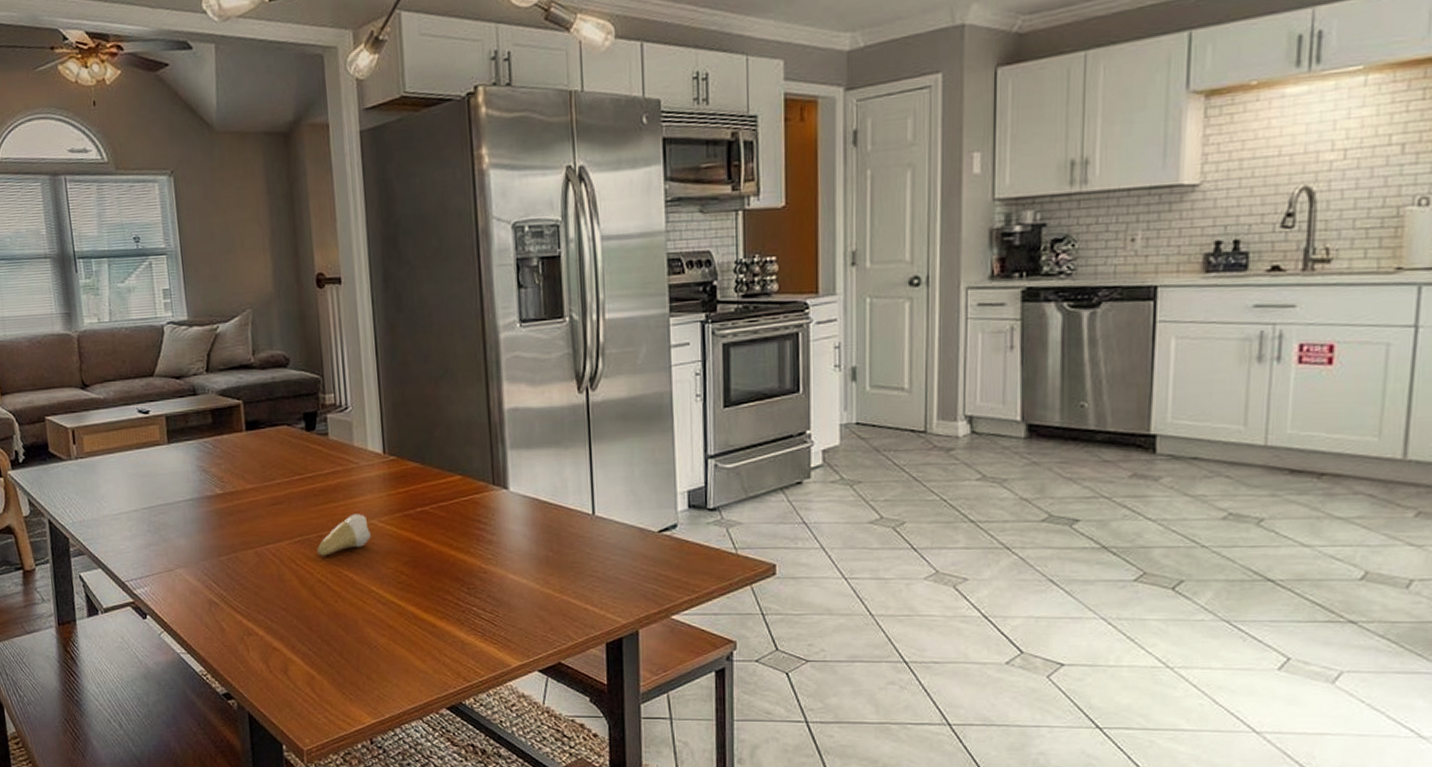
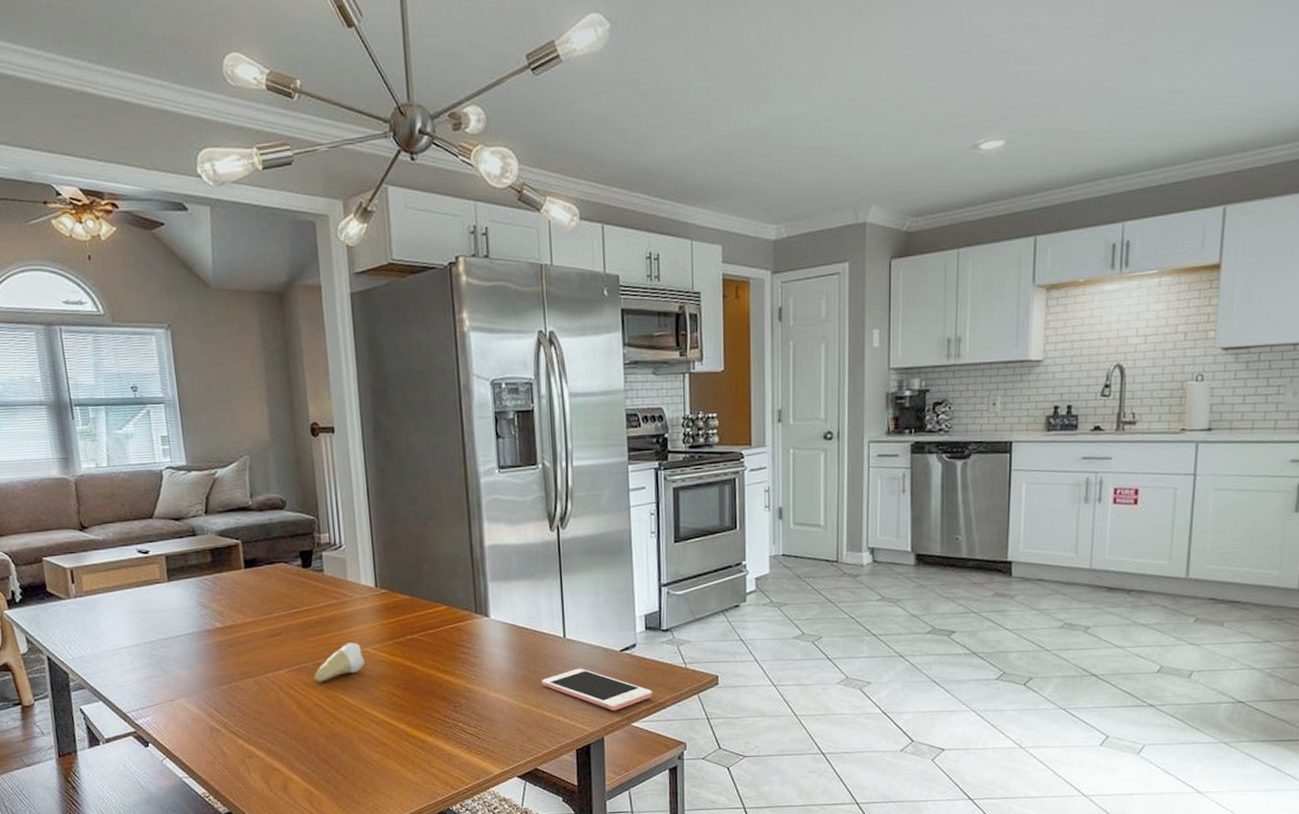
cell phone: none [566,550,697,601] -> present [541,668,653,711]

